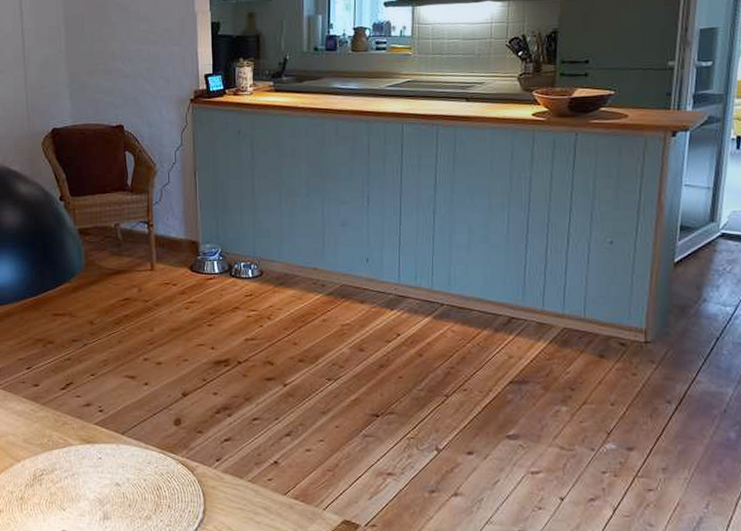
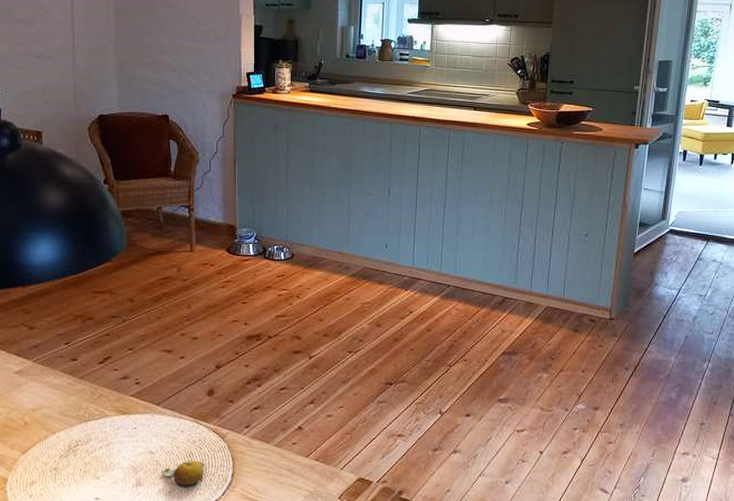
fruit: none [129,494,174,523] -> present [162,460,205,488]

